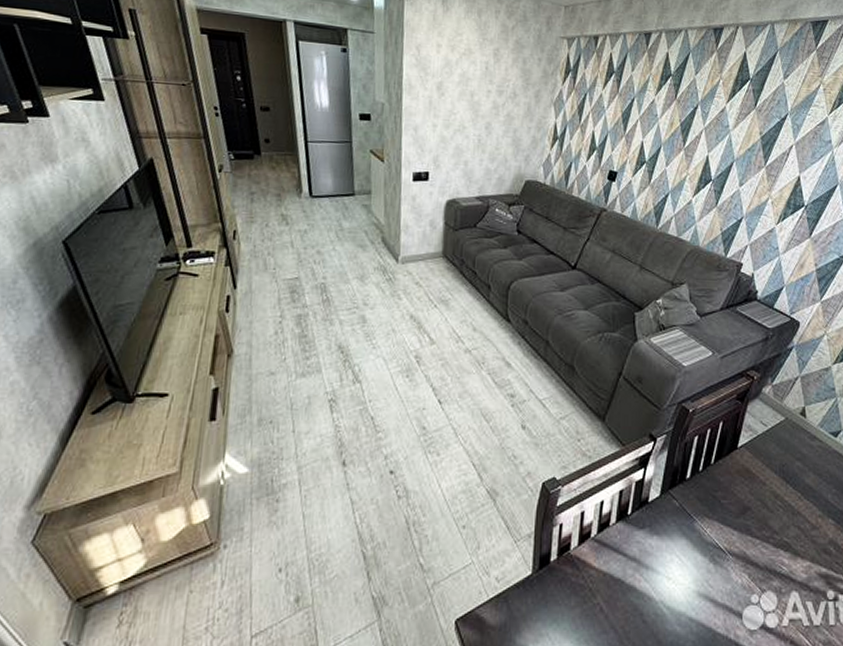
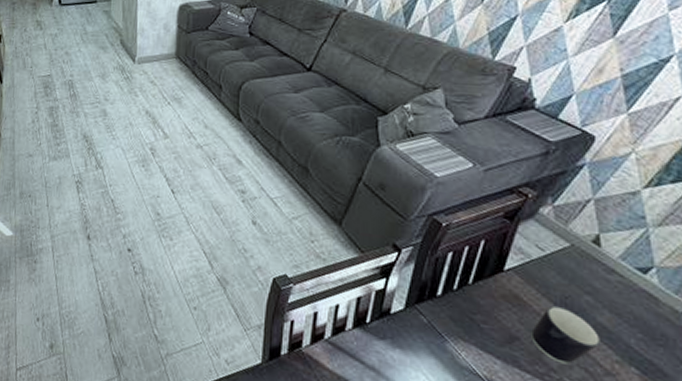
mug: none [759,474,809,525] -> present [531,305,602,365]

